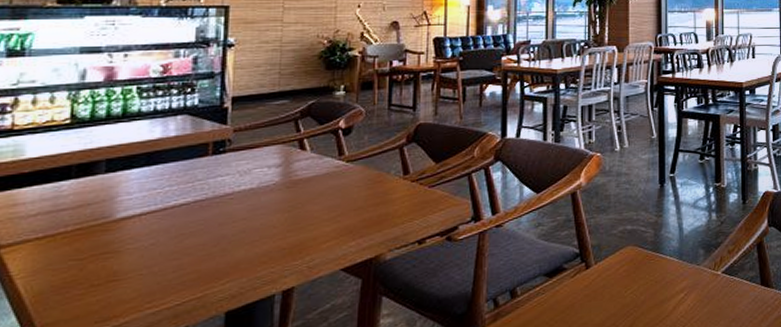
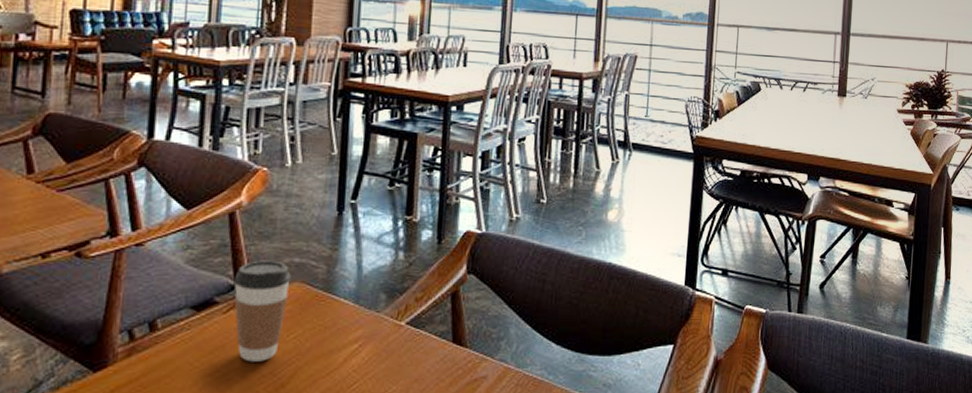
coffee cup: none [578,229,625,317] -> present [233,260,291,362]

